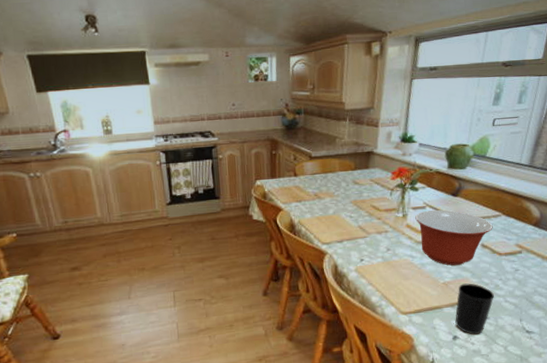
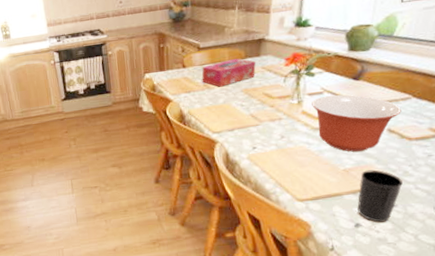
tissue box: none [313,170,365,198] -> present [202,58,256,87]

